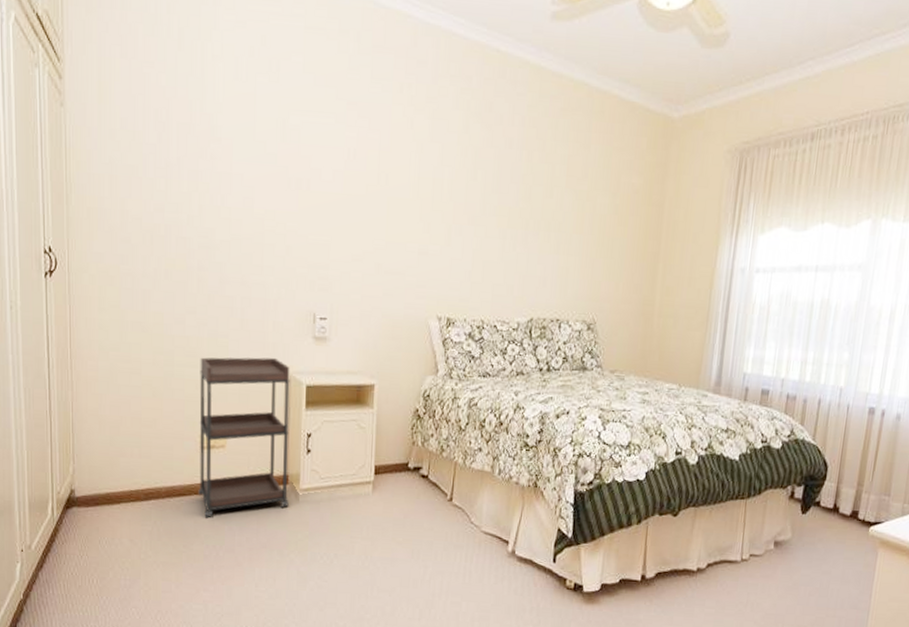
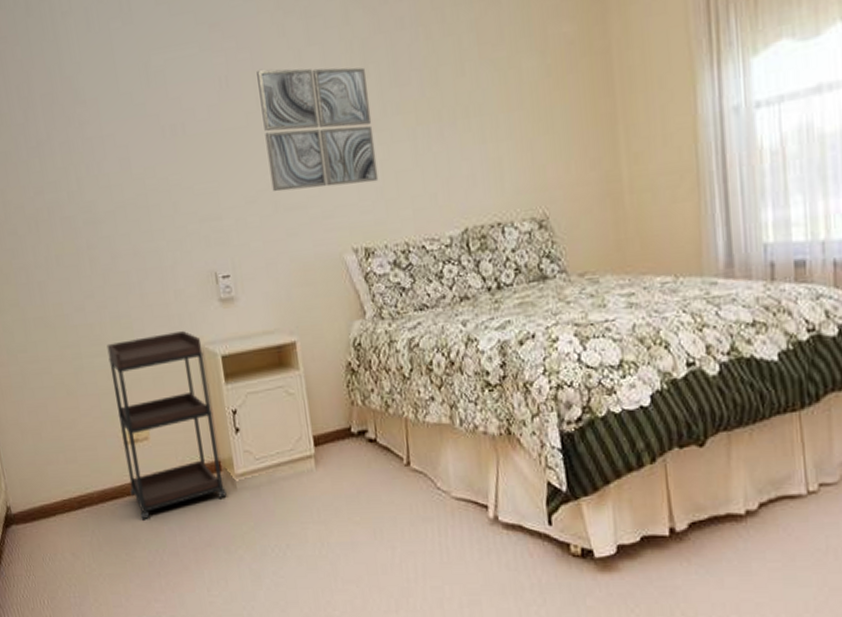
wall art: none [378,151,475,266] -> present [257,67,379,192]

